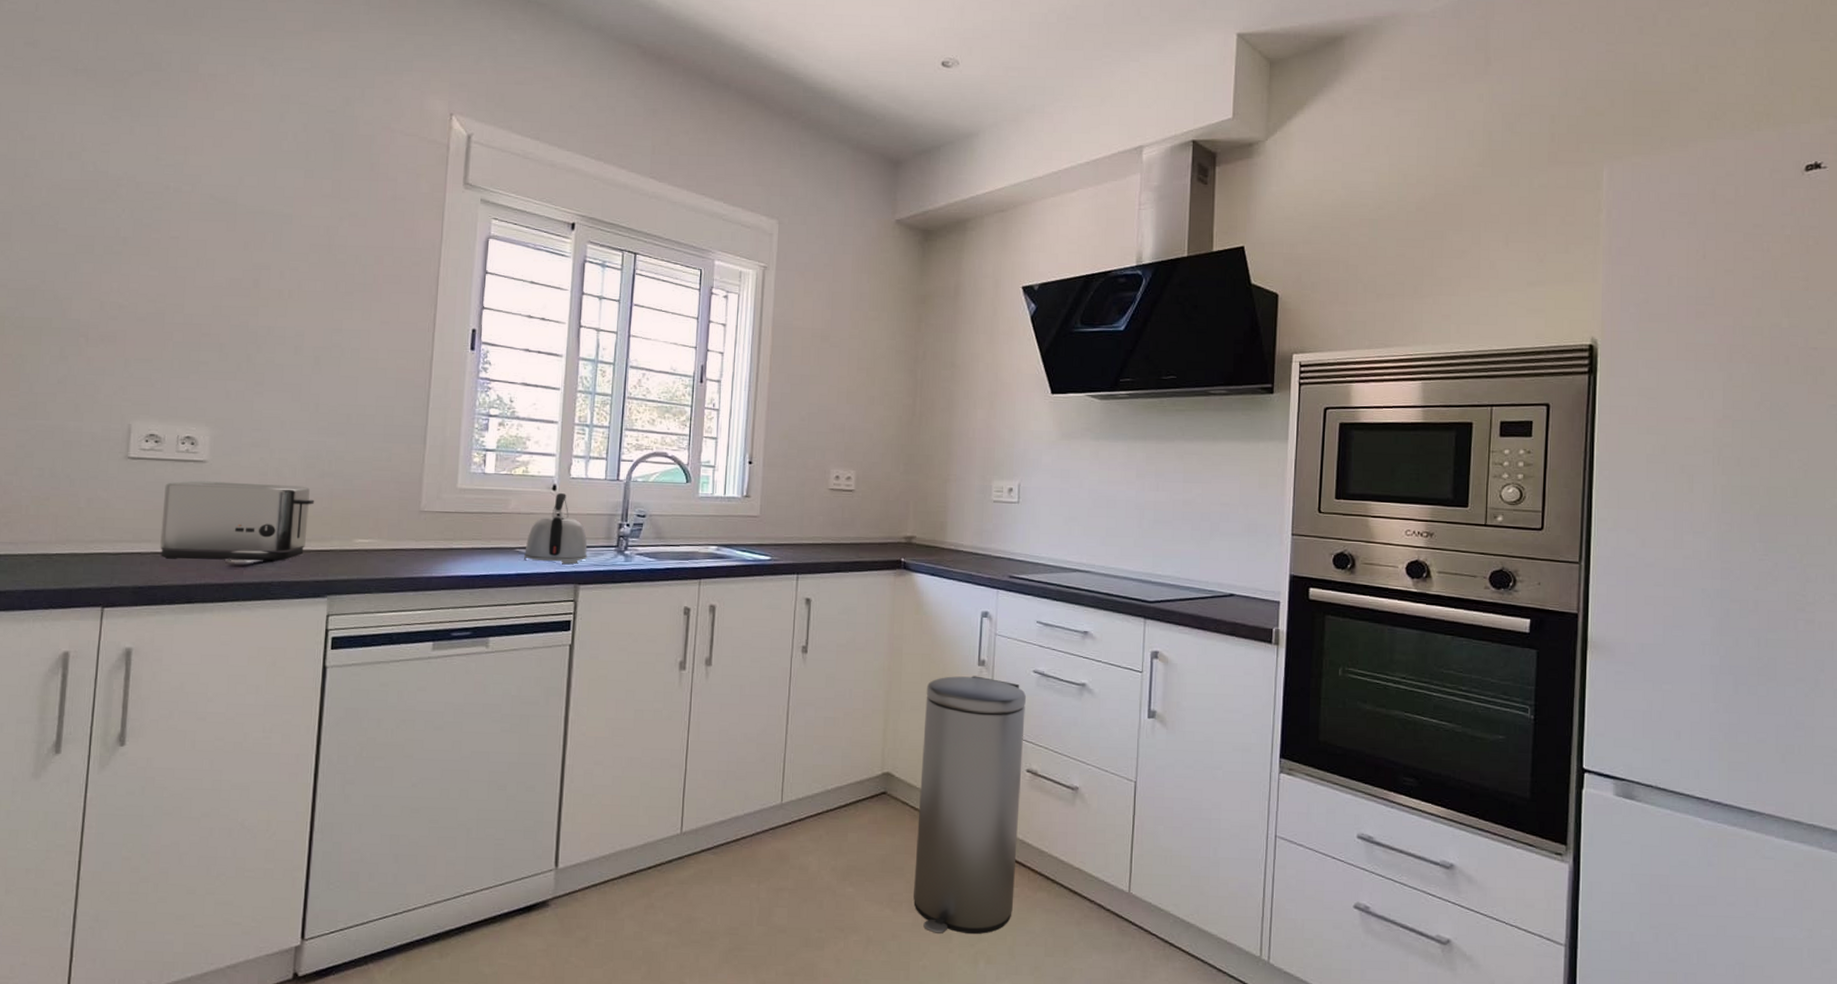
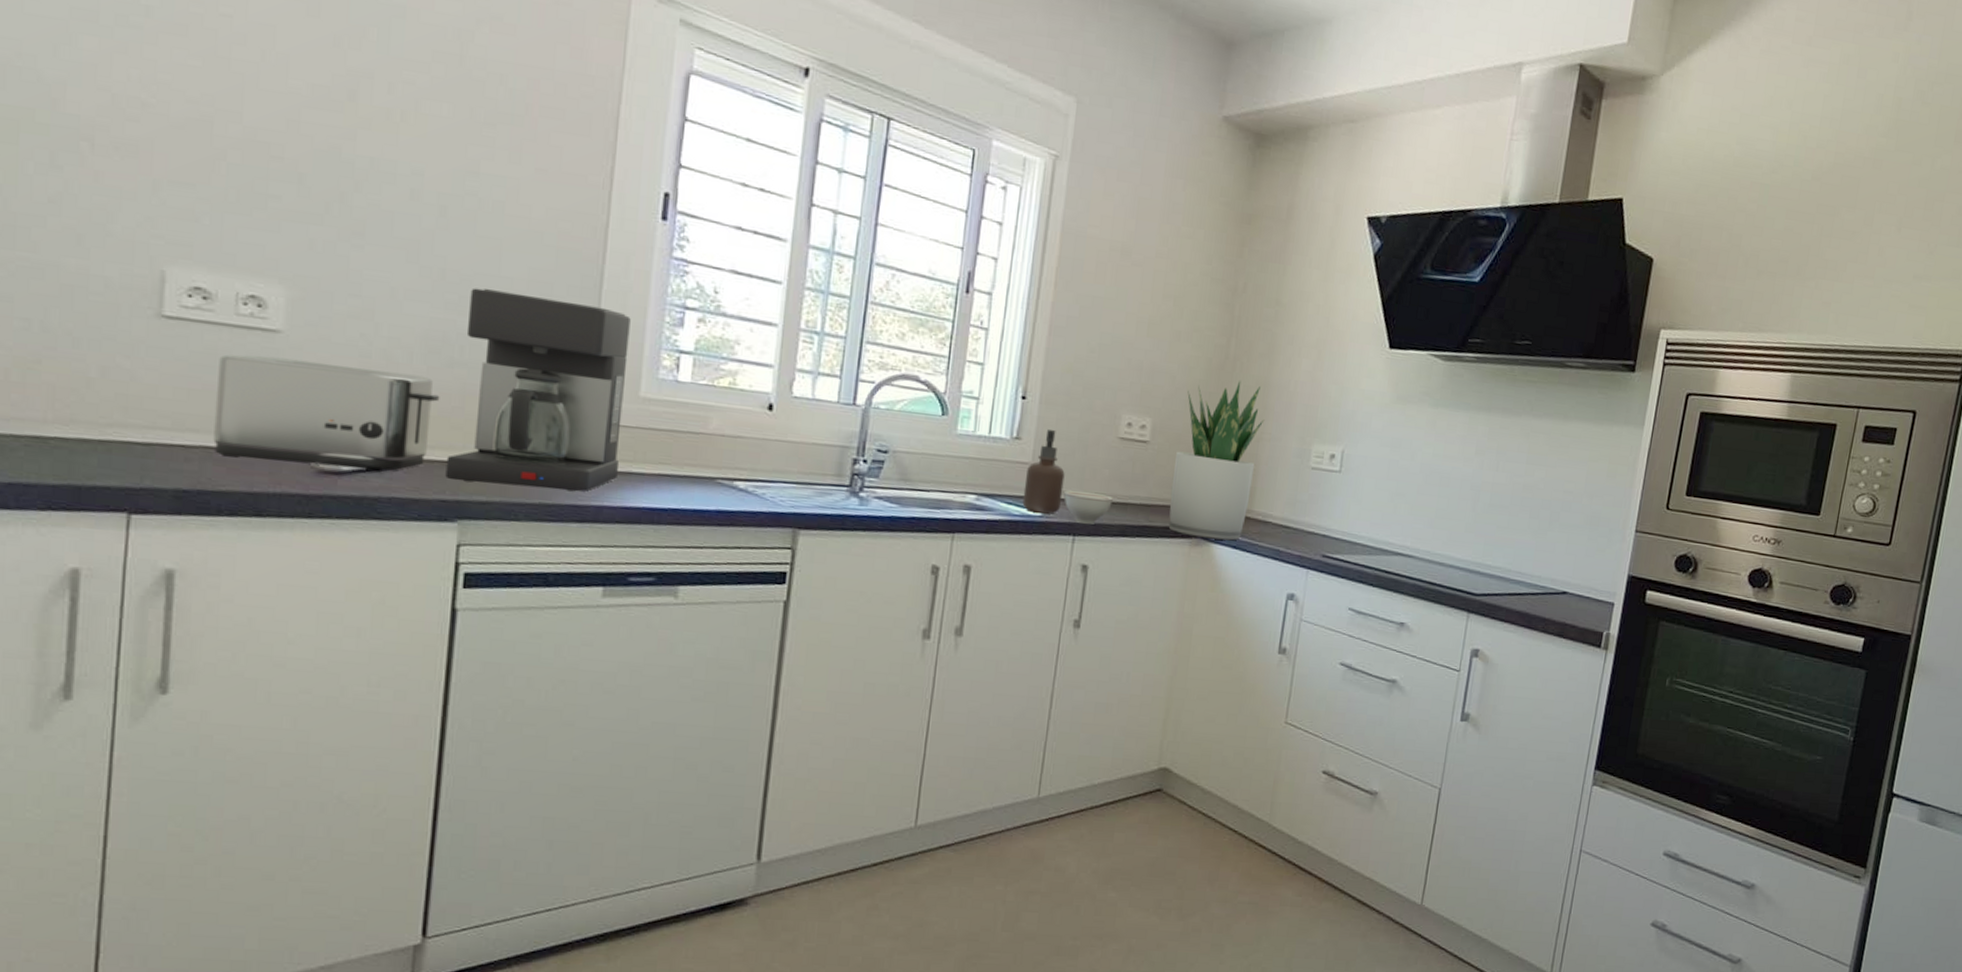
coffee maker: none [318,415,450,567] -> present [445,287,631,492]
kettle: present [524,492,588,564] -> none [728,414,812,504]
soap dispenser: none [754,486,787,557] -> present [1022,428,1065,514]
bowl: none [786,536,829,565] -> present [1063,490,1114,525]
planter: none [875,433,950,569] -> present [1168,381,1265,541]
pedal bin: present [913,676,1027,935] -> none [1184,663,1330,945]

